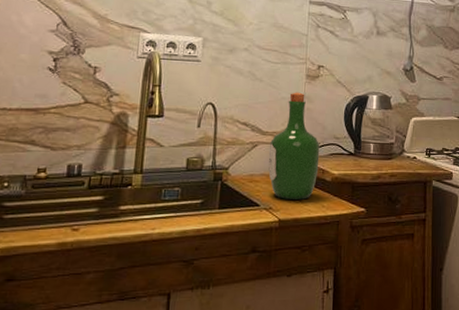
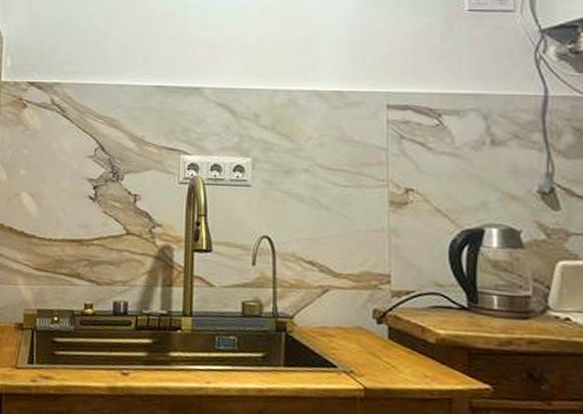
wine bottle: present [268,92,320,200] -> none [344,223,416,365]

